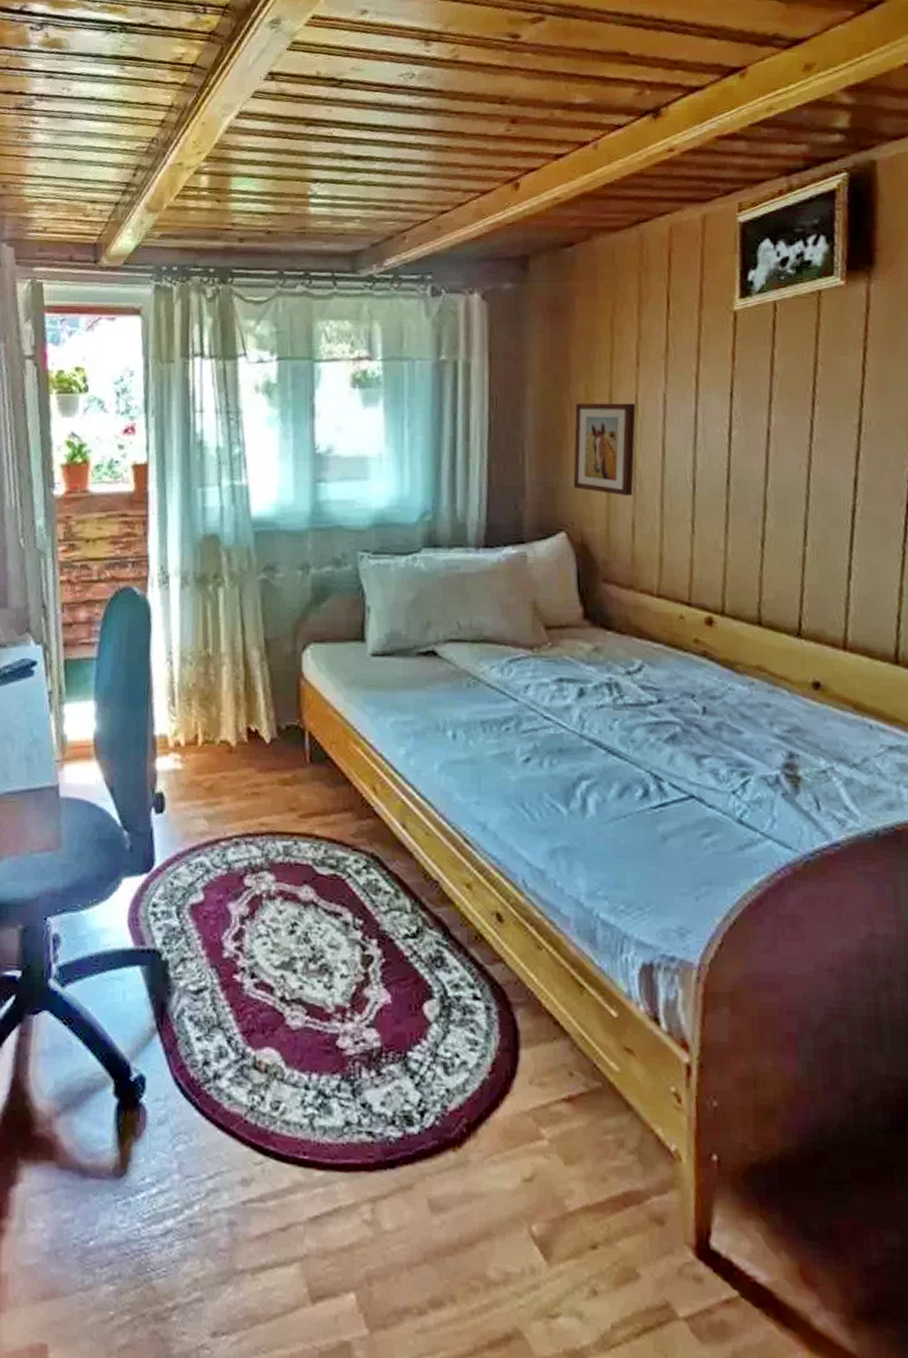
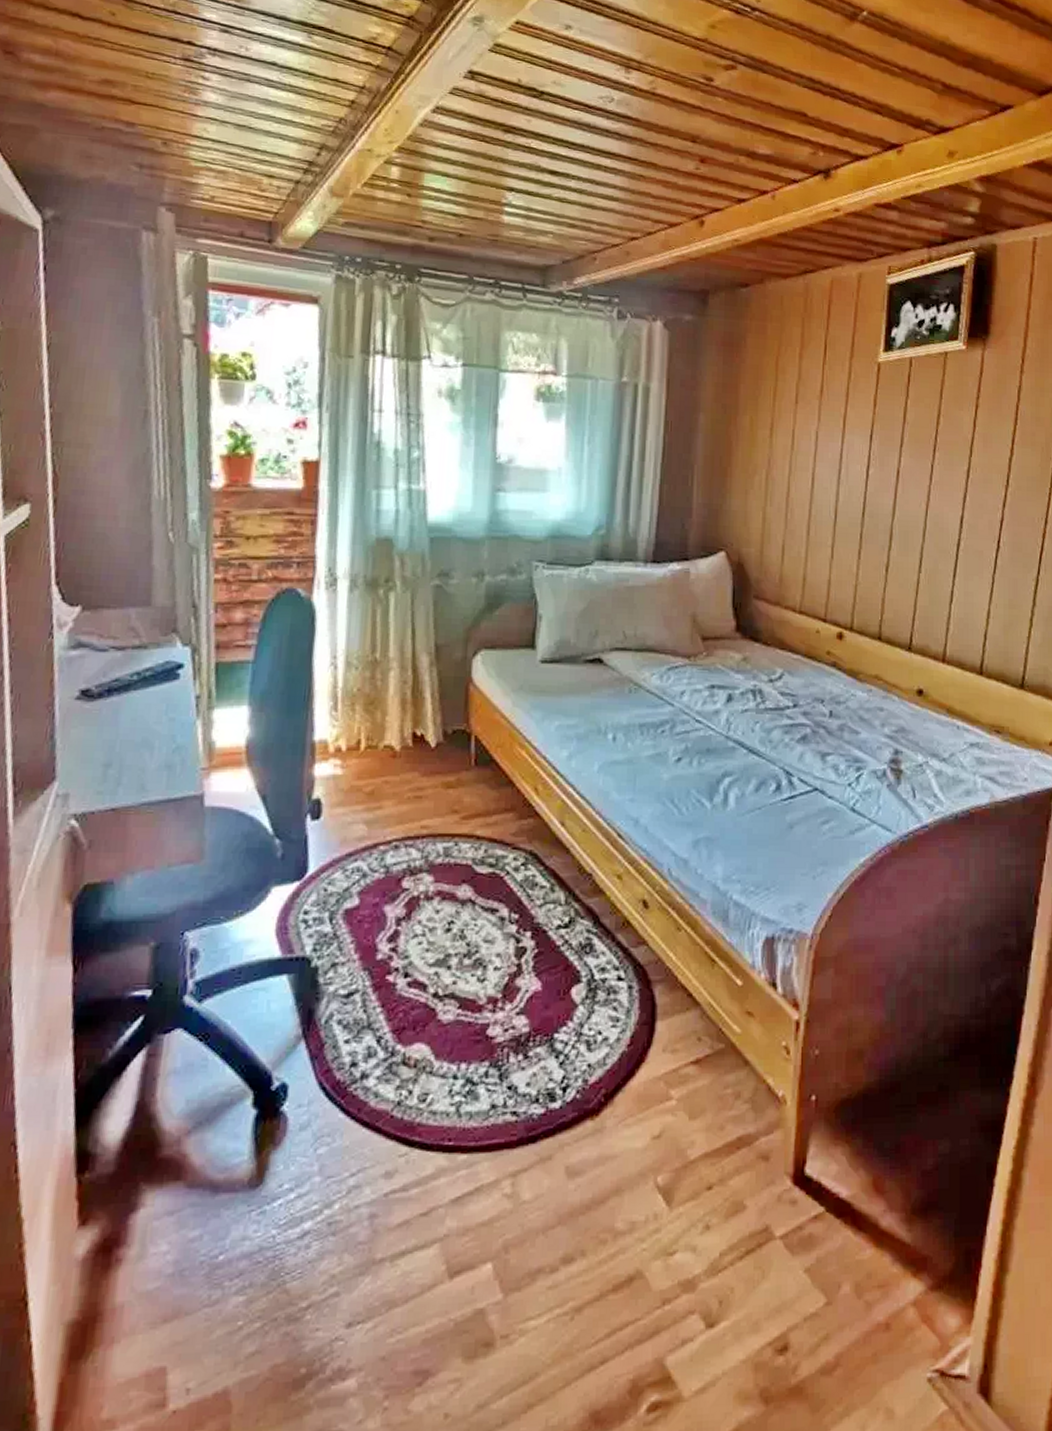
wall art: present [573,403,636,497] -> none [734,434,792,522]

